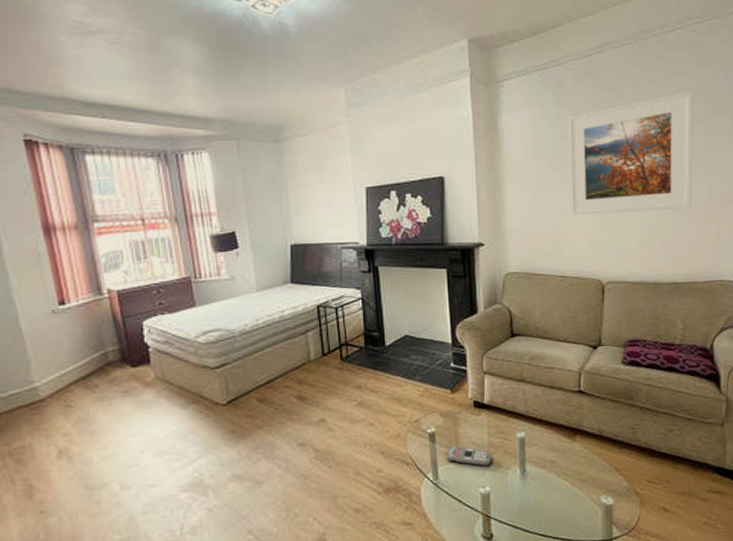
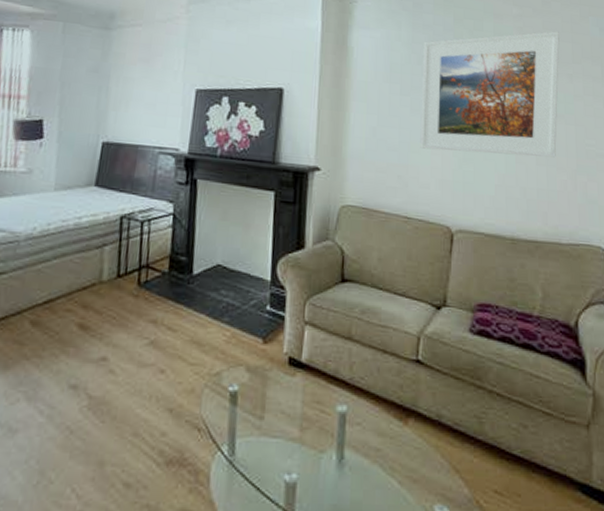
remote control: present [446,445,492,466] -> none [247,412,304,444]

